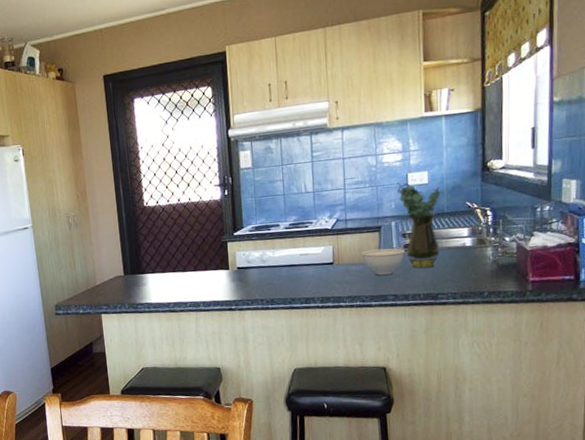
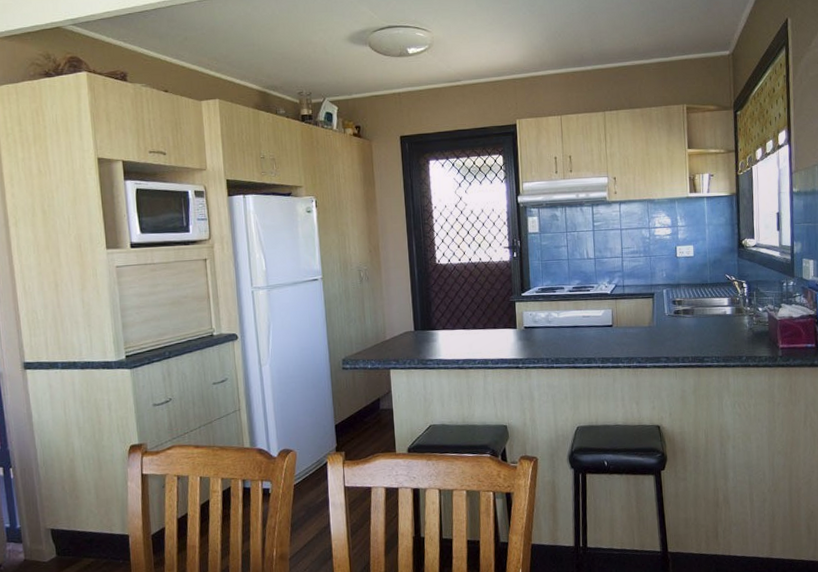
bowl: present [362,248,406,276] -> none [638,313,676,339]
vase: present [397,182,440,269] -> none [667,253,705,334]

